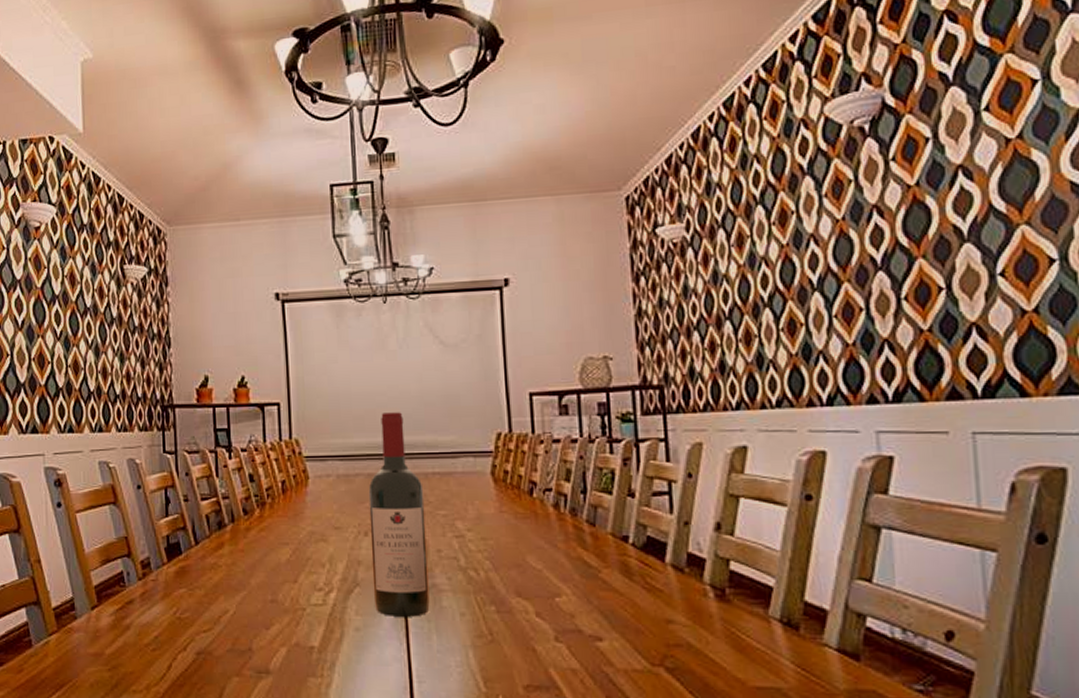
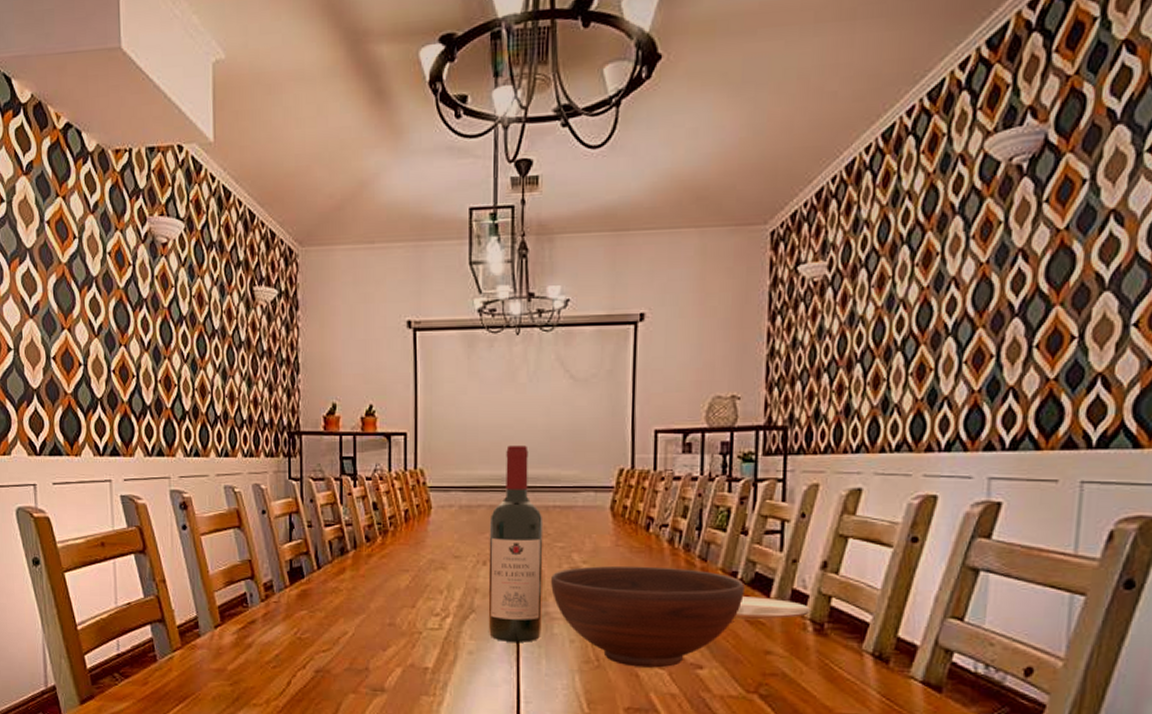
bowl: none [436,532,638,641] -> present [551,565,745,668]
plate: none [629,562,711,587] -> present [733,596,812,621]

